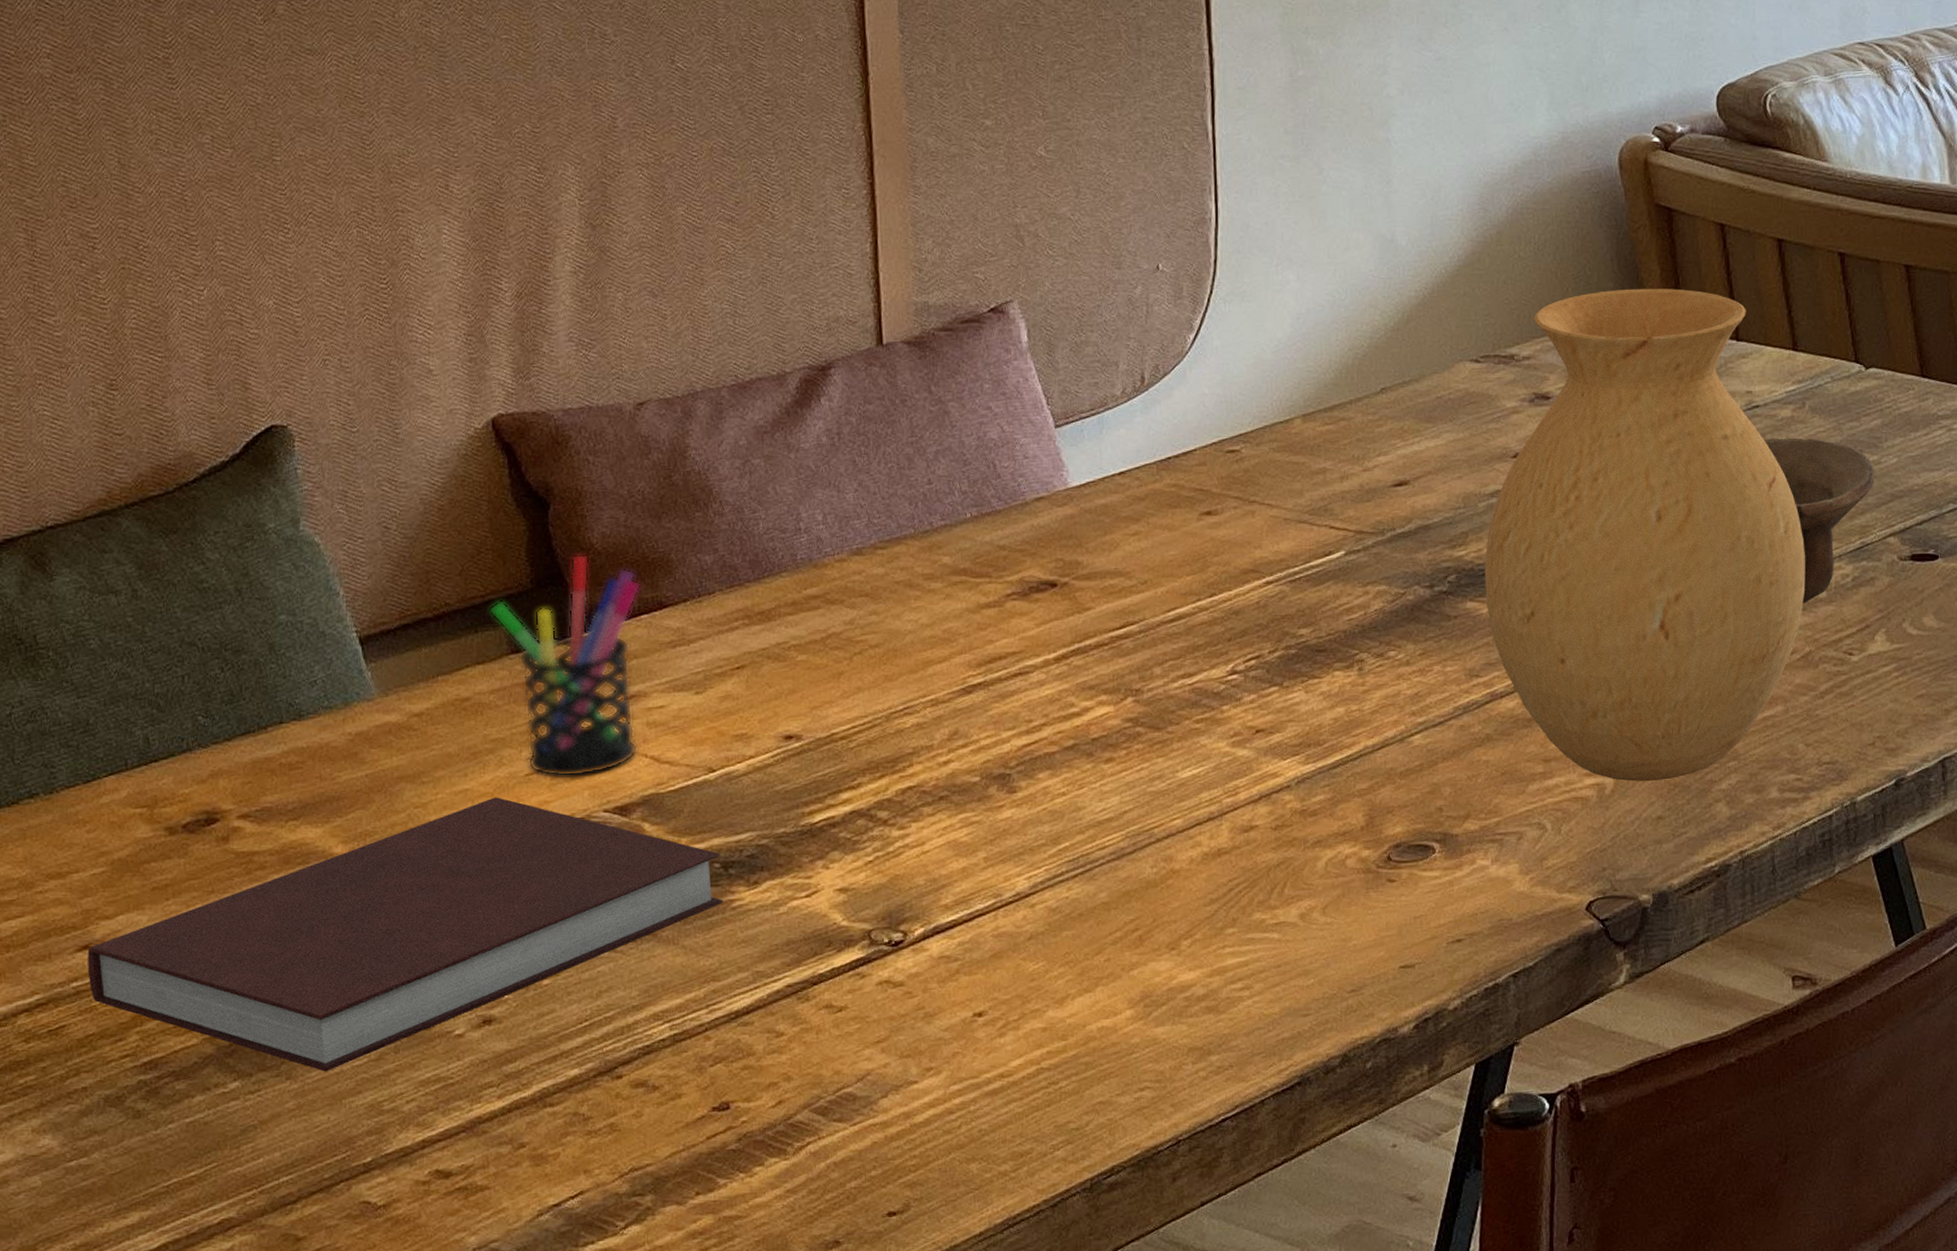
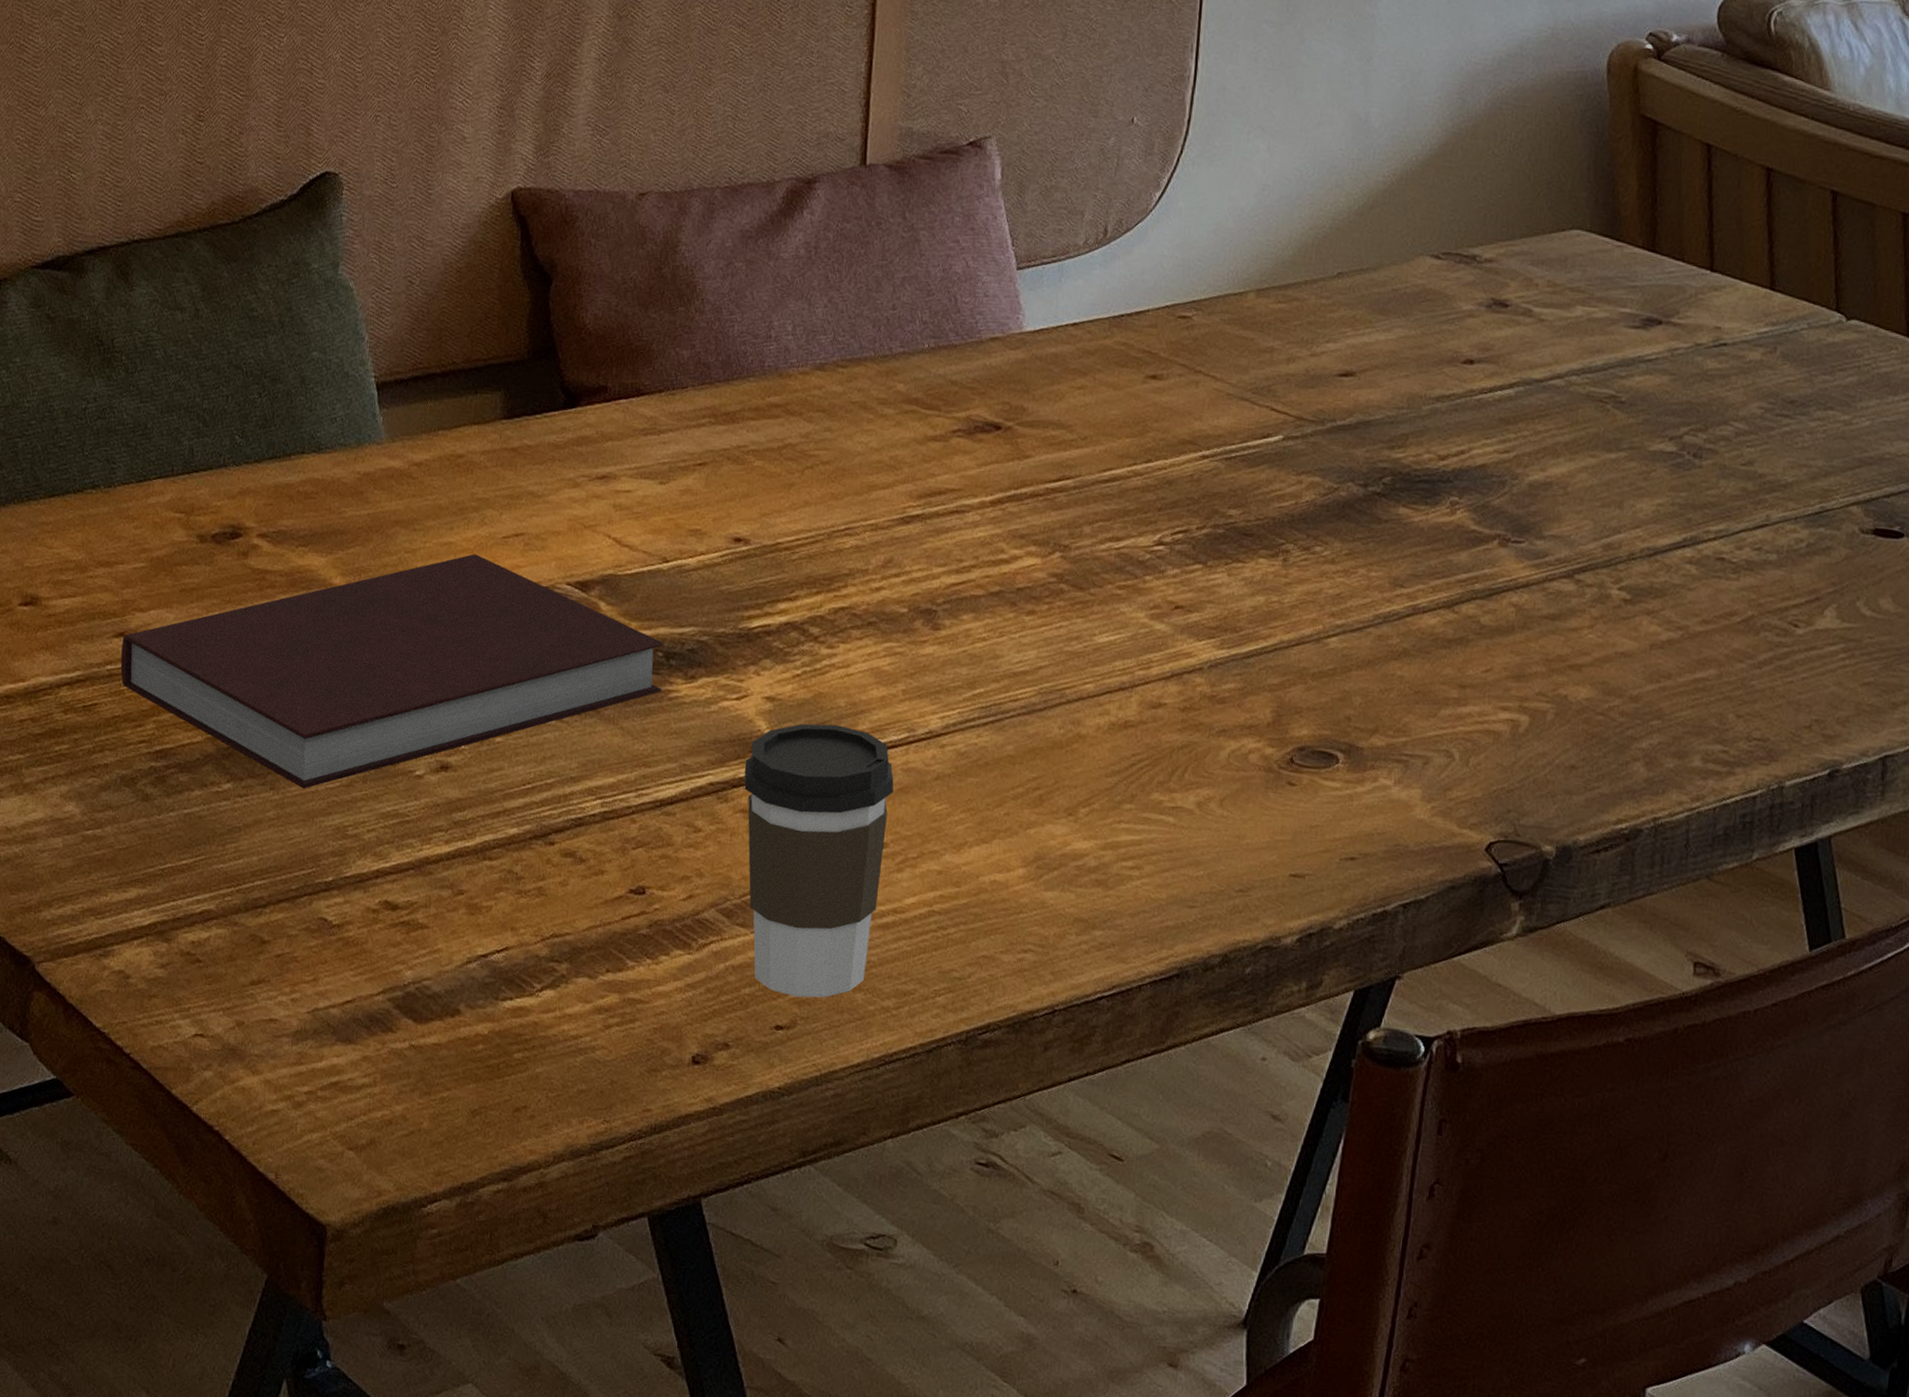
pen holder: present [489,554,641,778] -> none [489,331,624,547]
coffee cup: none [823,903,987,1180] -> present [744,723,894,998]
vase: present [1484,288,1806,782] -> none [1419,200,1760,729]
bowl: present [1763,437,1875,604] -> none [1727,380,1844,564]

